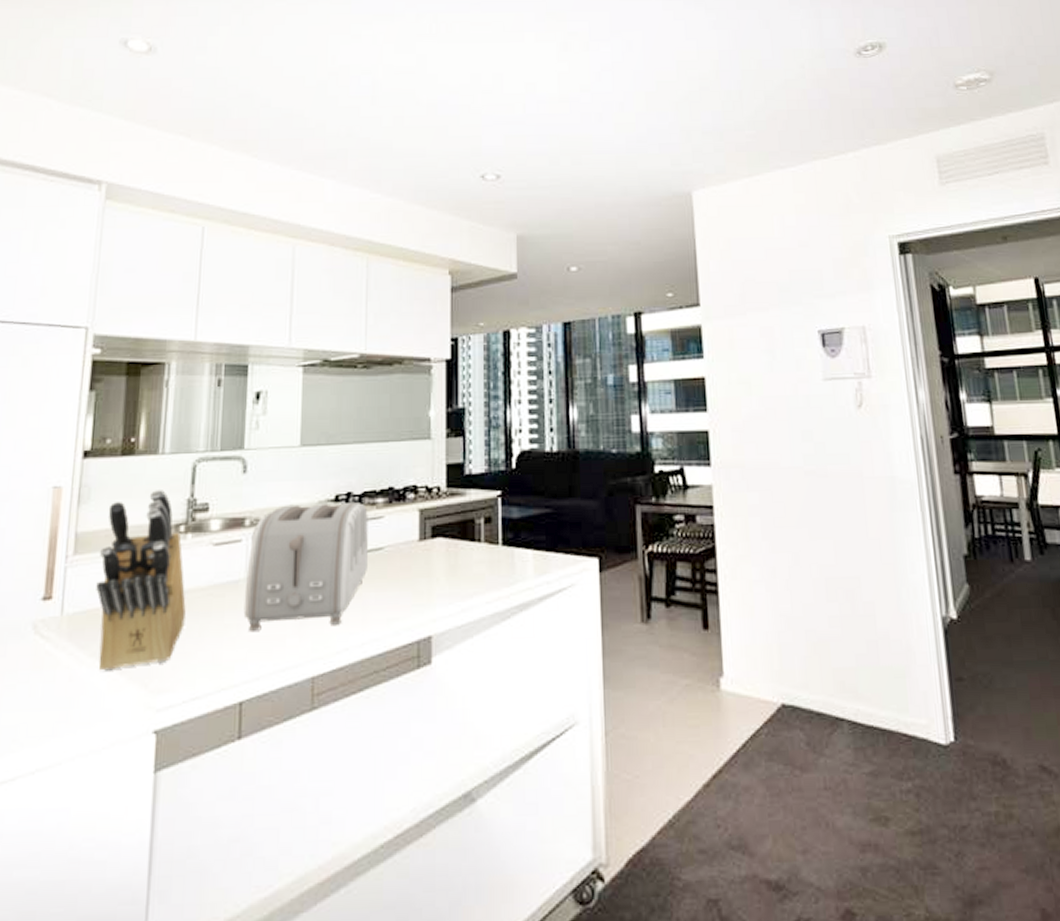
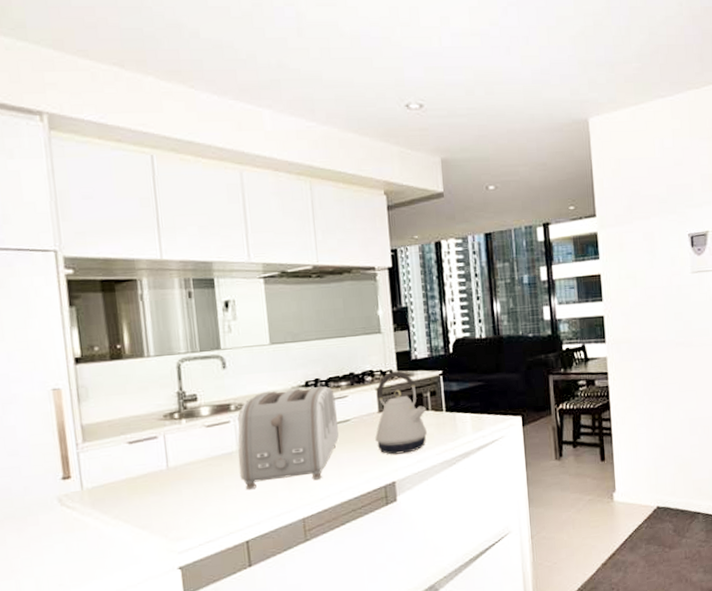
knife block: present [96,490,186,671] -> none [105,386,191,528]
kettle: none [412,488,478,599] -> present [375,371,428,455]

